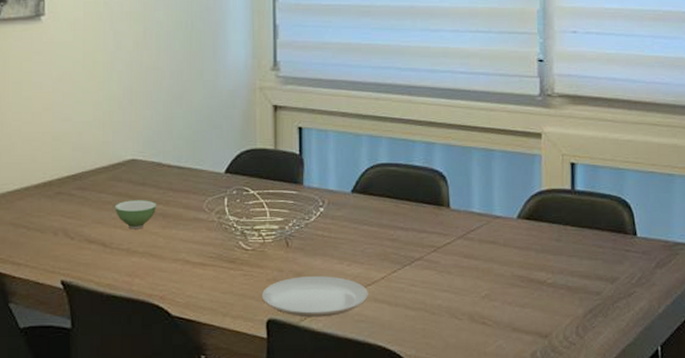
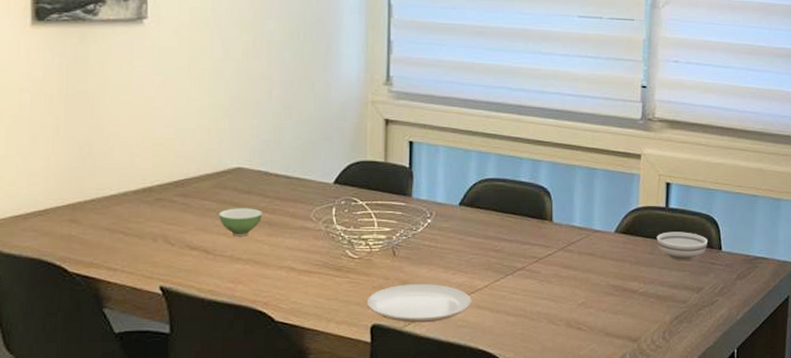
bowl: none [563,216,621,248] -> present [656,232,708,260]

